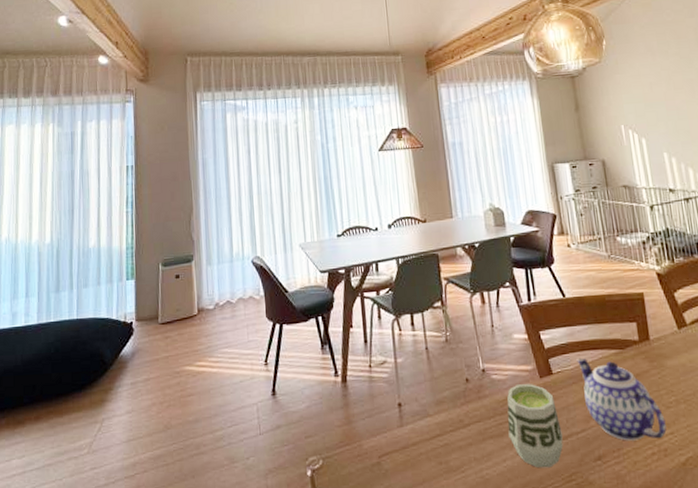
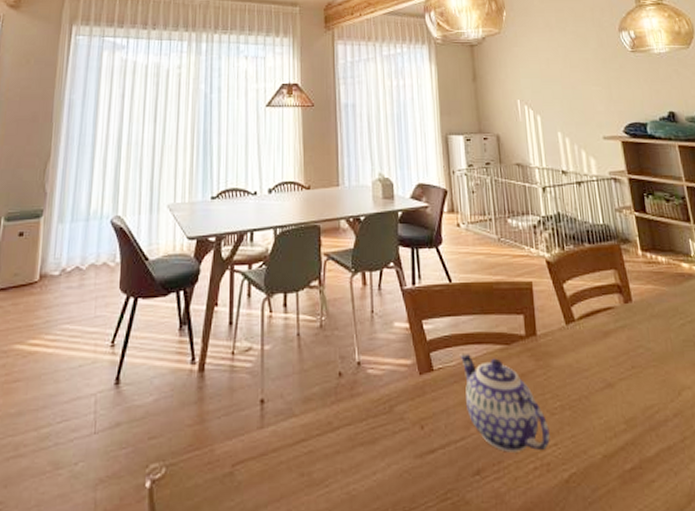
cup: present [507,384,564,468] -> none [381,381,440,483]

